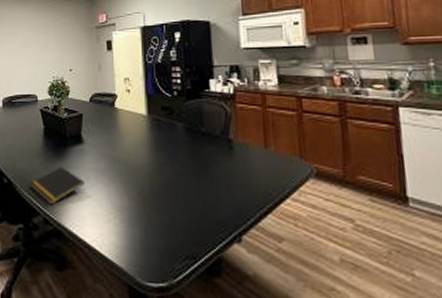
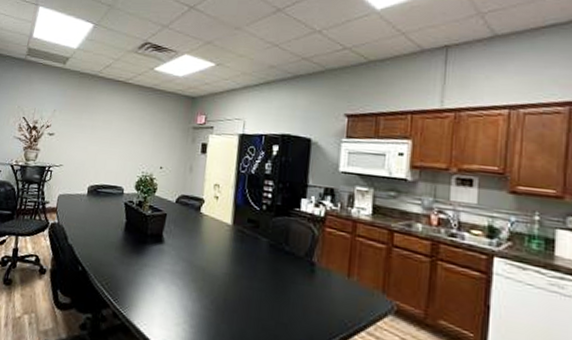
notepad: present [30,166,84,205] -> none [104,262,159,300]

